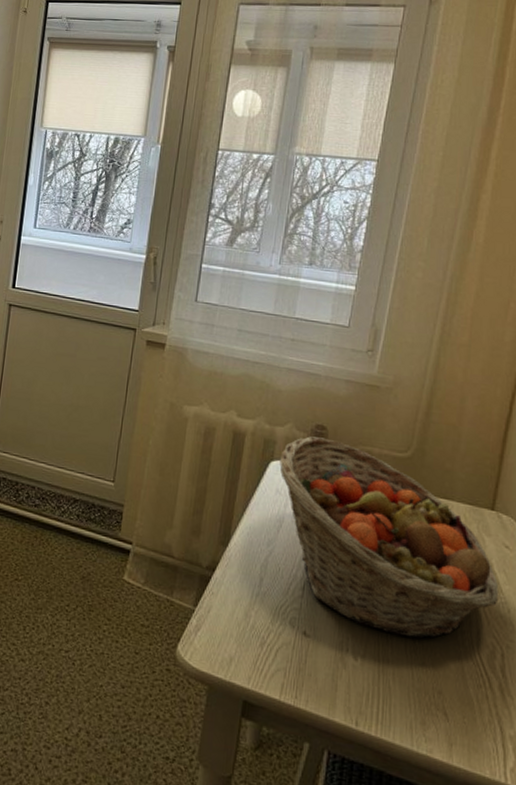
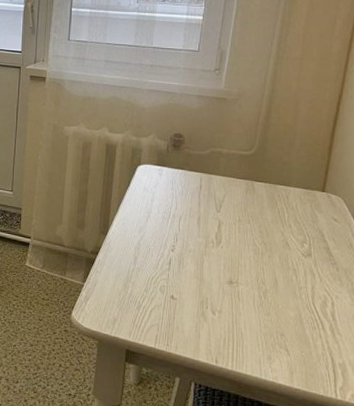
fruit basket: present [280,436,499,639] -> none [146,143,329,295]

